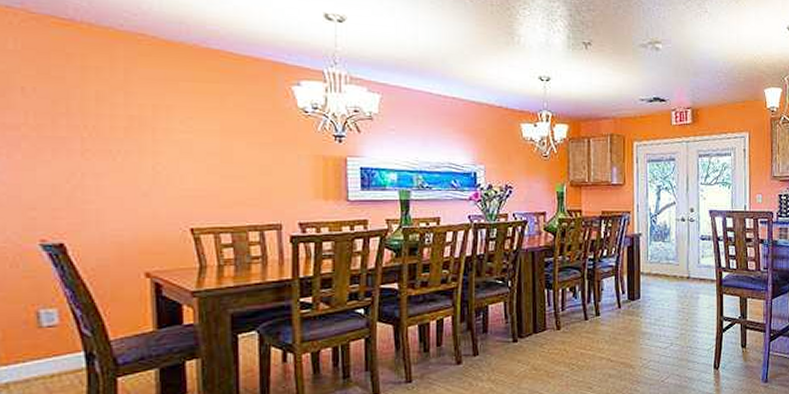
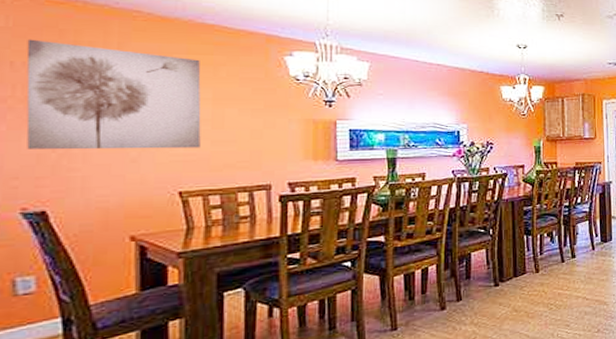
wall art: none [36,63,210,183] -> present [26,39,201,150]

